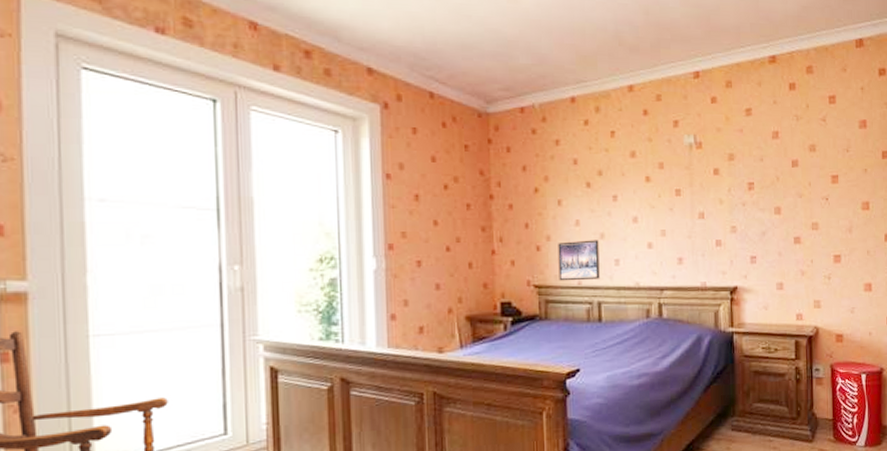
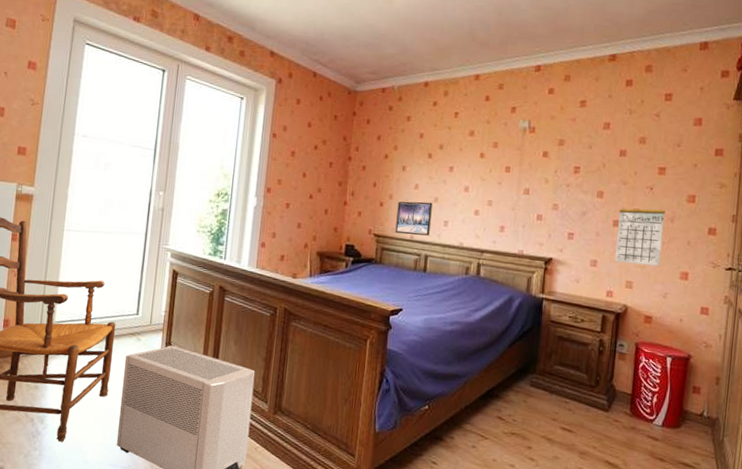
calendar: none [798,221,844,281] -> present [615,207,665,266]

